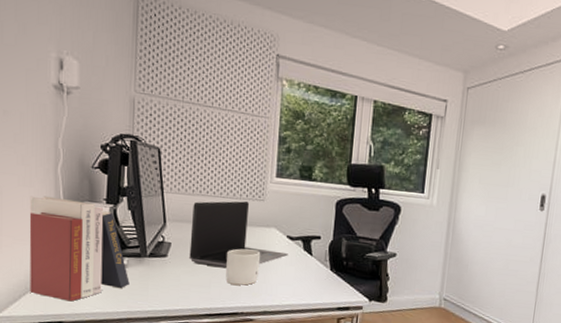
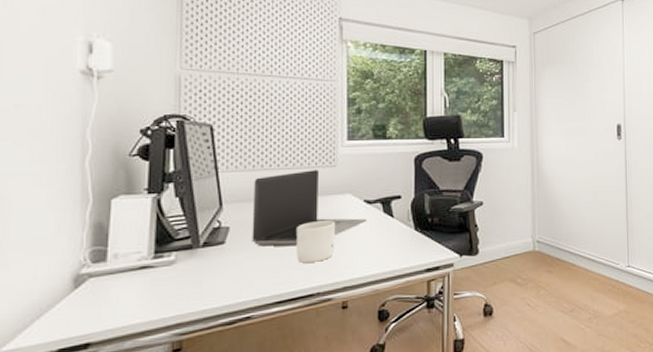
books: present [29,196,130,302] -> none [46,194,179,316]

